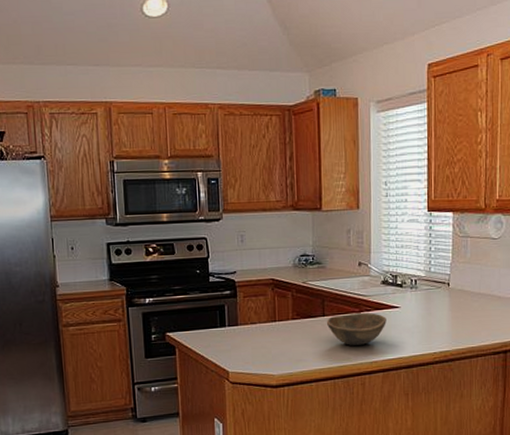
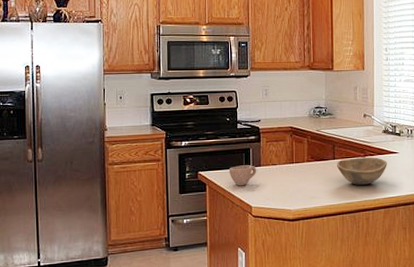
cup: none [201,324,234,349] -> present [228,165,257,186]

